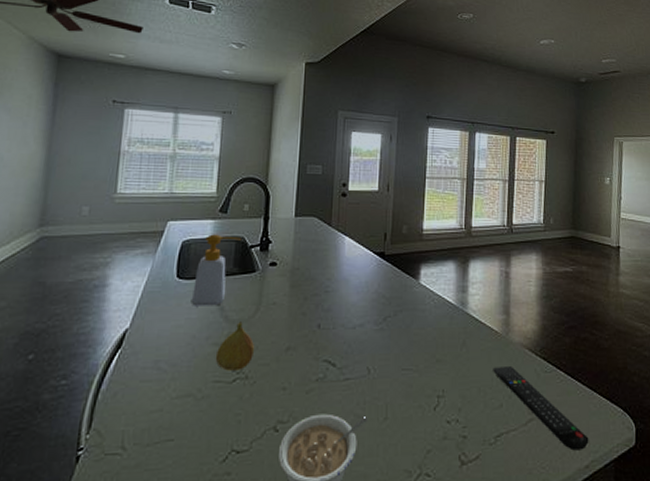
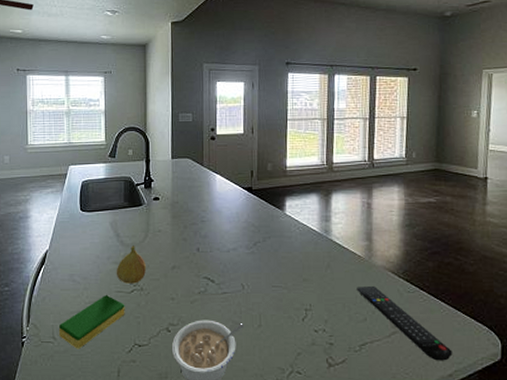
dish sponge: none [130,387,223,462] -> present [58,295,125,349]
soap bottle: present [191,234,242,306] -> none [93,175,129,233]

